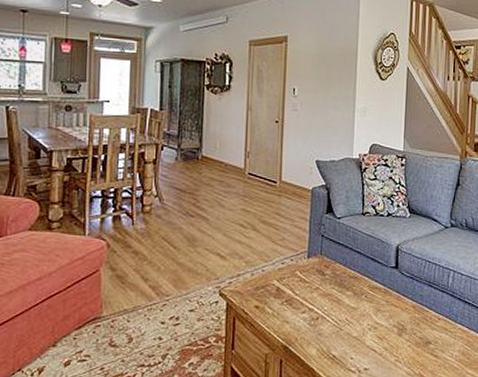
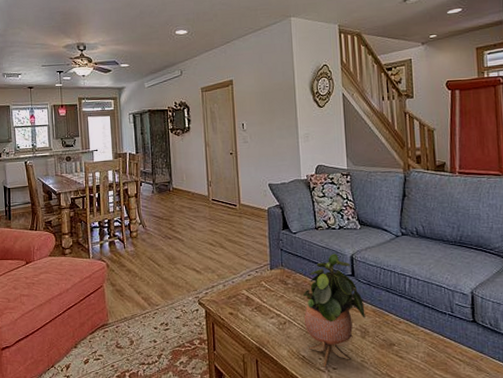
potted plant: none [339,243,405,367] -> present [303,253,365,366]

